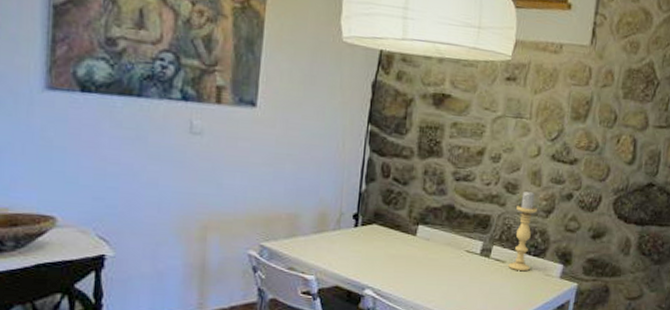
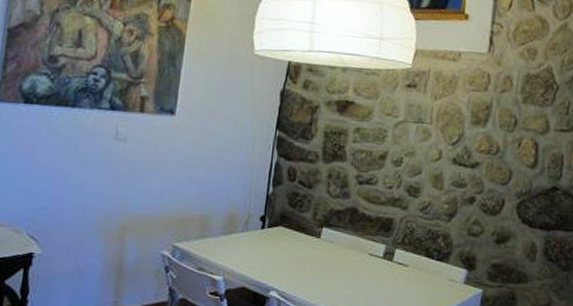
candle holder: present [508,191,537,271] -> none [411,194,439,275]

